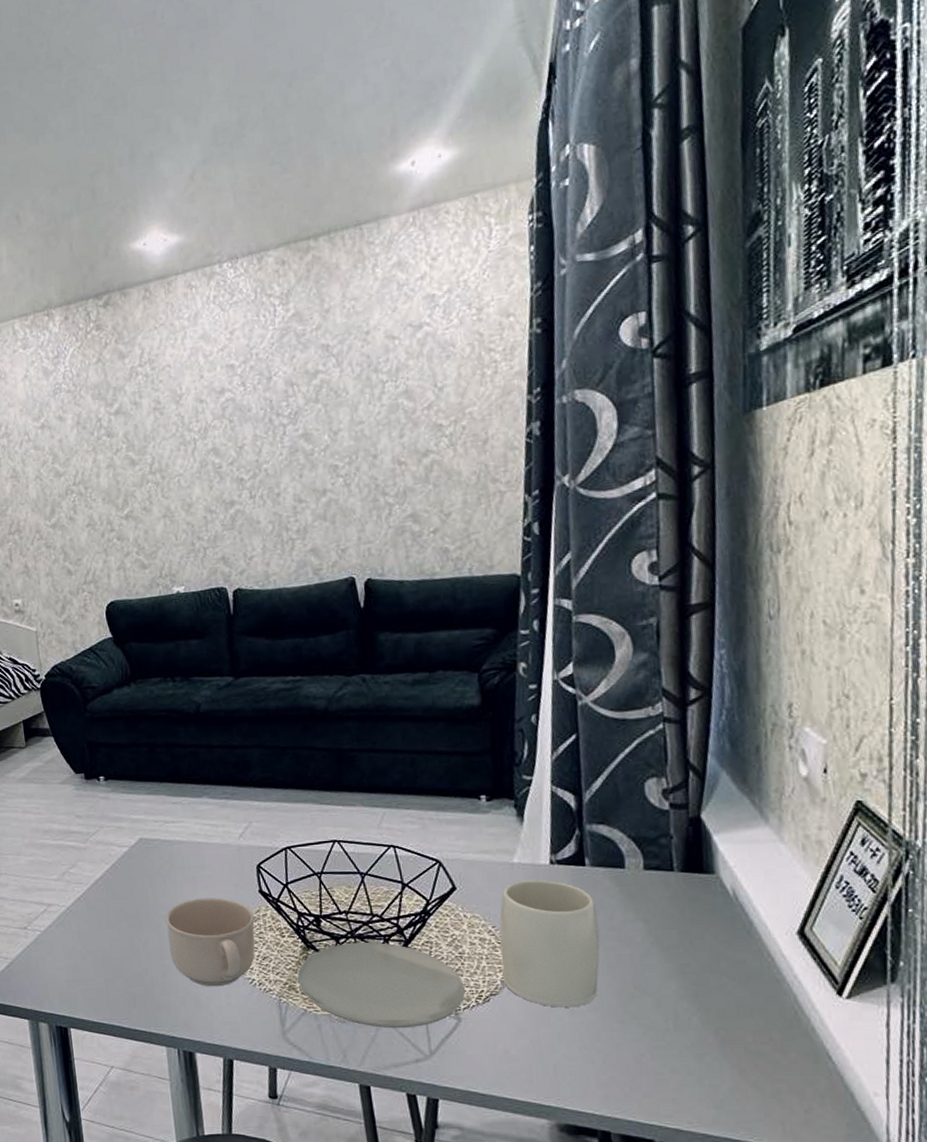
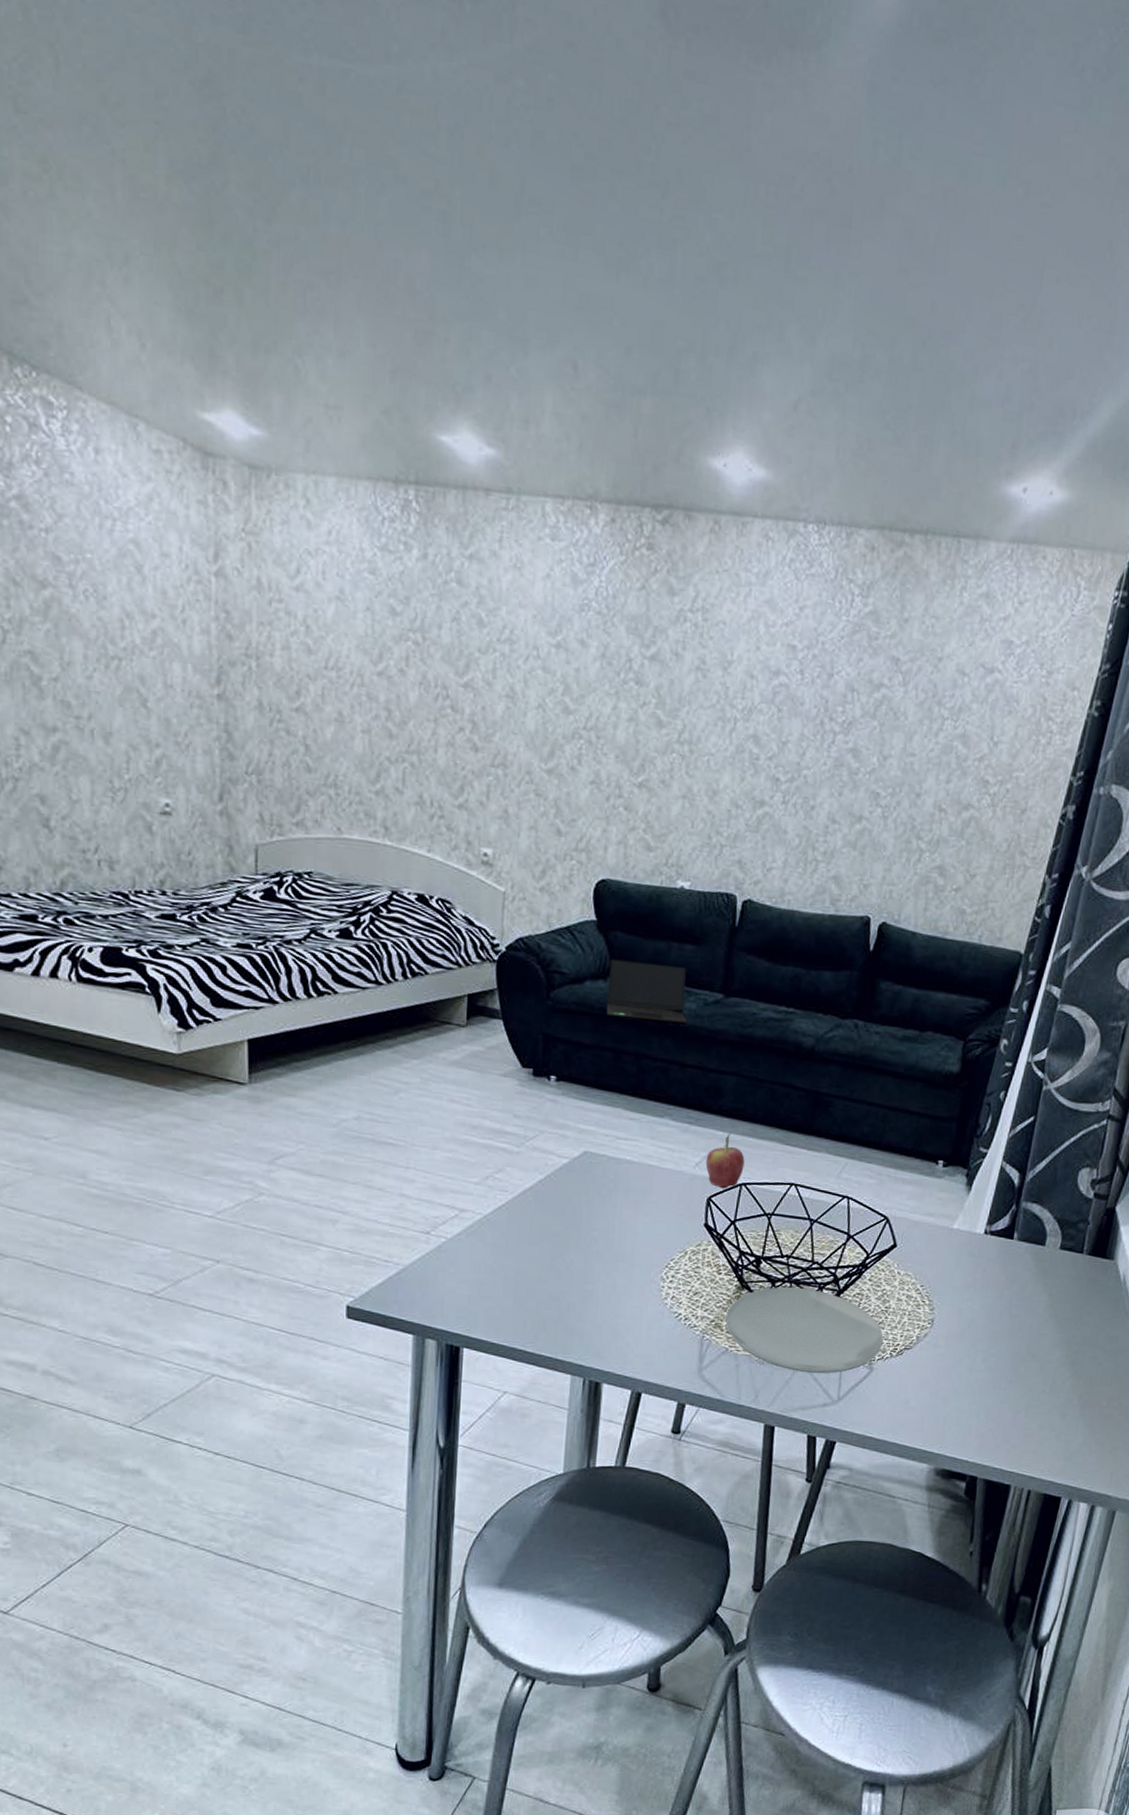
laptop: none [130,661,206,717] -> present [607,959,688,1025]
teacup: present [165,897,255,987] -> none [594,1224,694,1318]
fruit: none [247,801,285,855] -> present [705,1132,745,1189]
mug: present [499,879,600,1008] -> none [919,1245,1014,1366]

